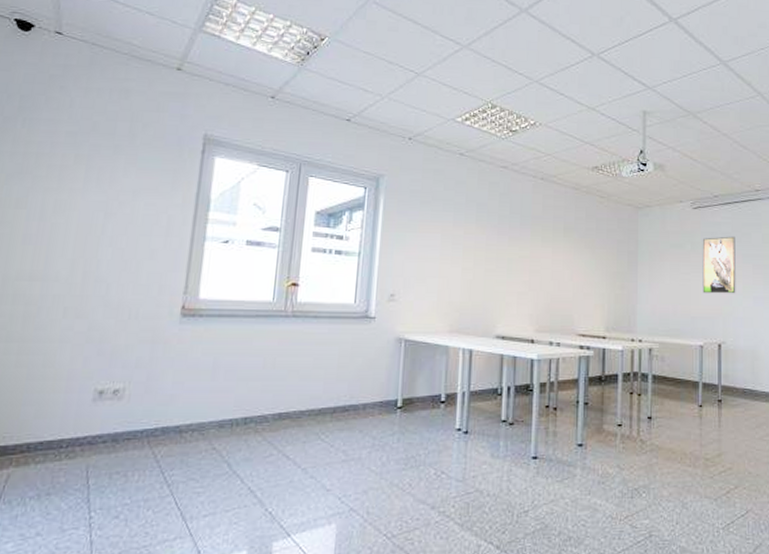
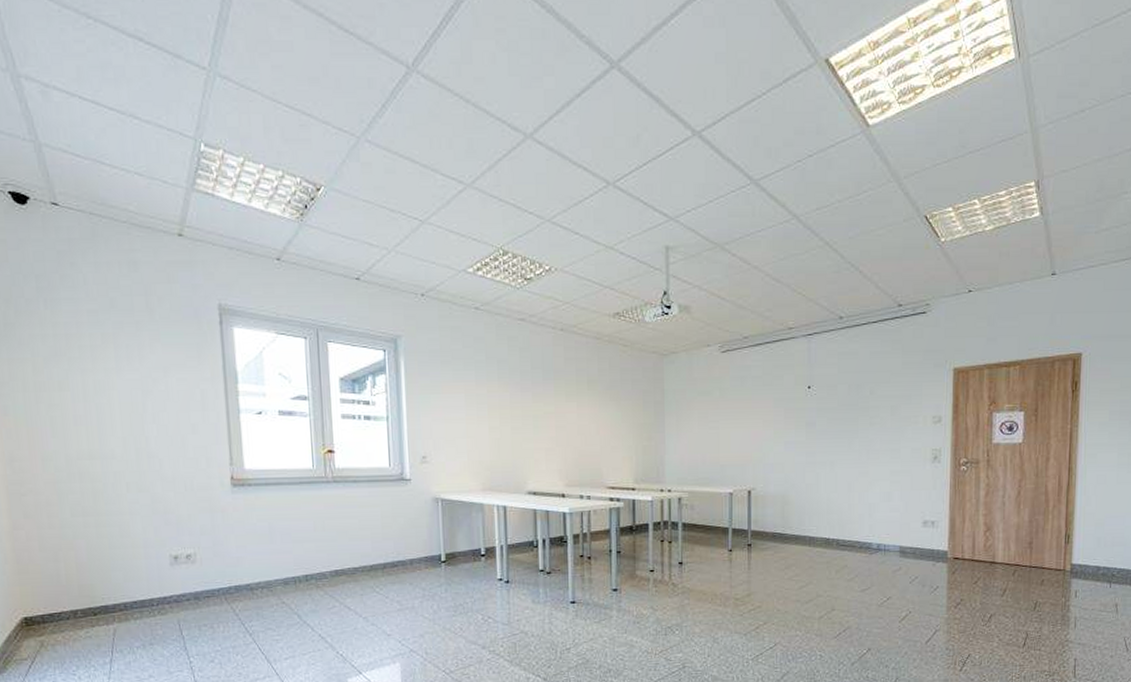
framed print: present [702,236,736,294] -> none [731,380,767,441]

